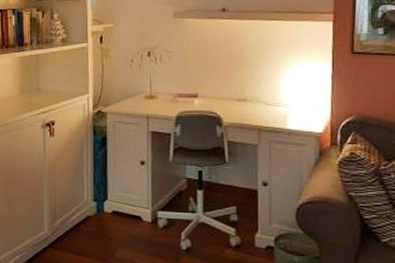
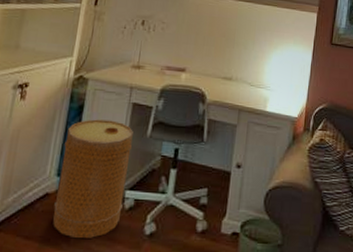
basket: none [96,149,158,253] -> present [53,119,133,238]

